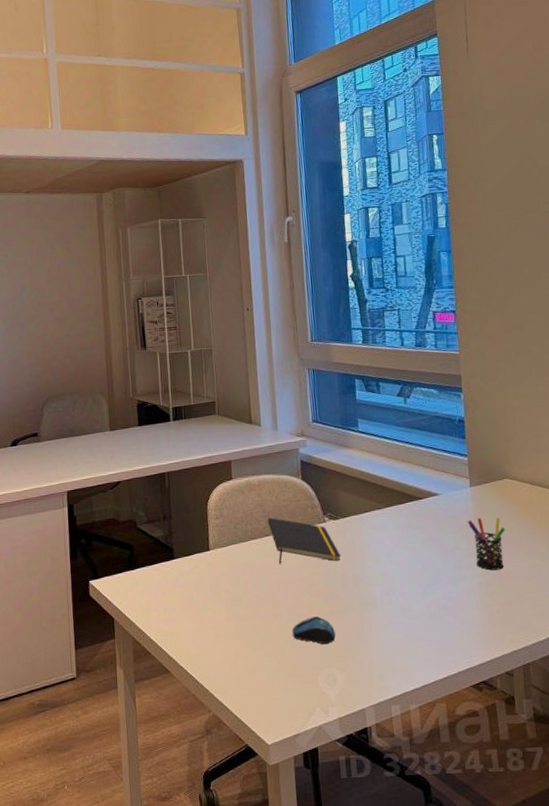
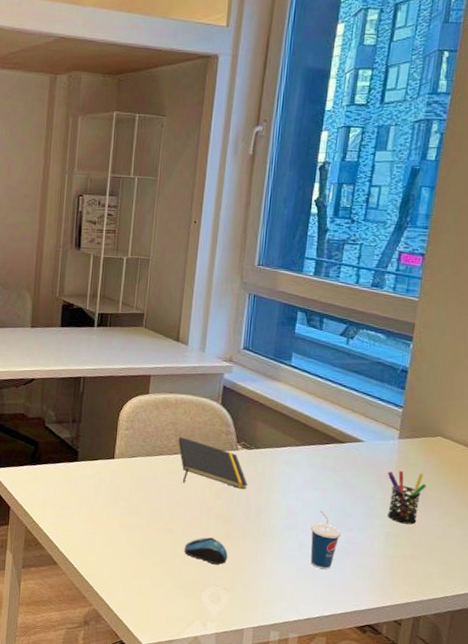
cup: none [408,570,438,630] -> present [310,510,341,569]

